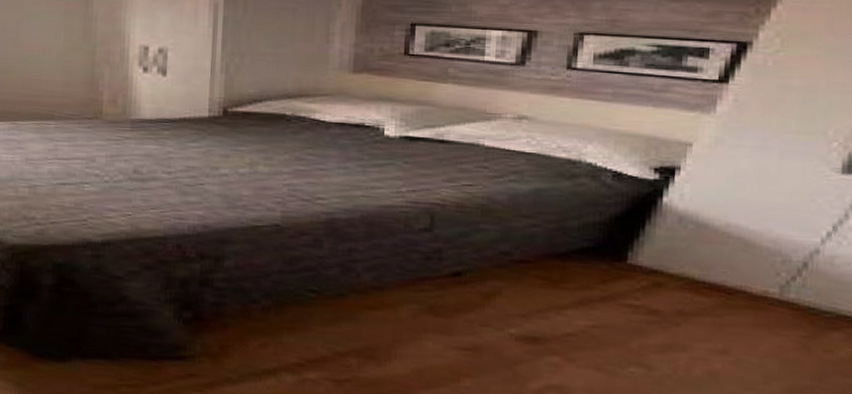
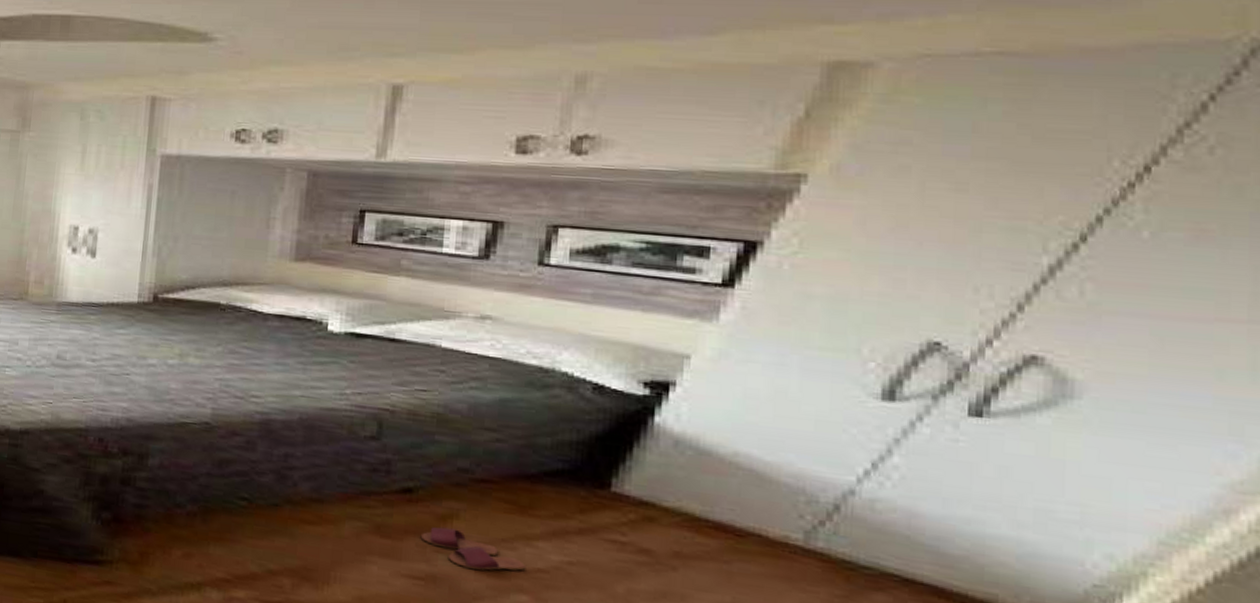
slippers: none [468,304,558,338] -> present [420,527,526,571]

